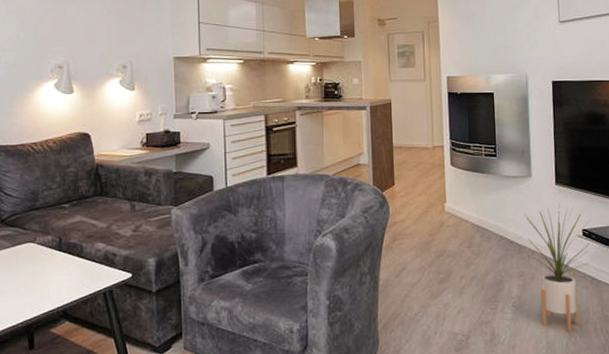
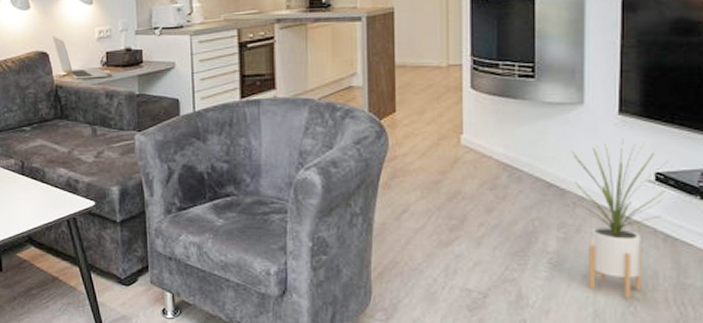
laptop: none [95,118,152,160] -> present [52,36,113,81]

